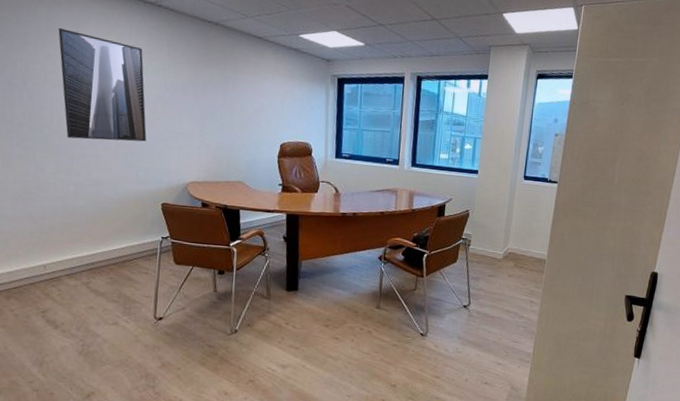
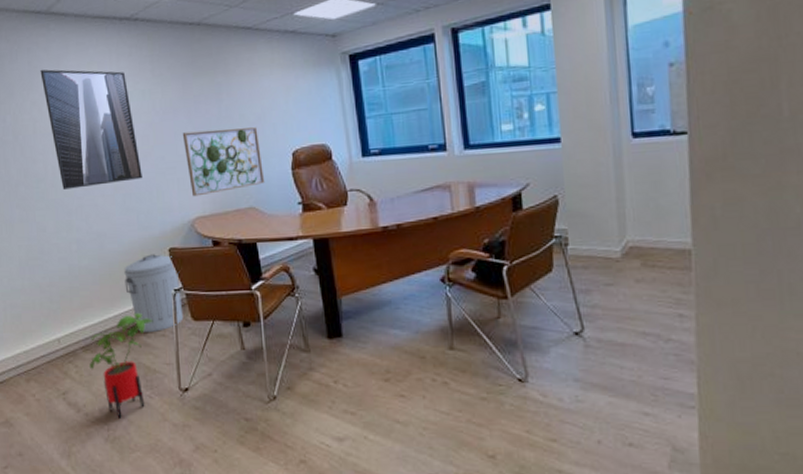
house plant: none [71,251,139,337] -> present [88,312,153,418]
trash can: none [116,205,169,270] -> present [124,254,184,332]
wall art: none [188,110,255,165] -> present [182,127,265,197]

